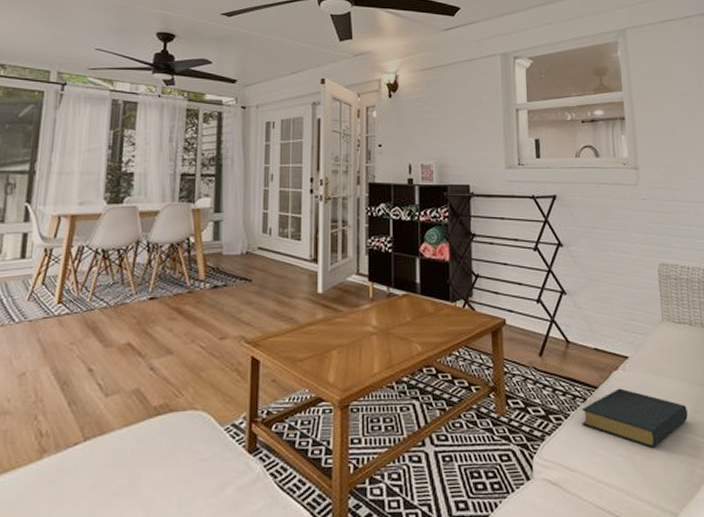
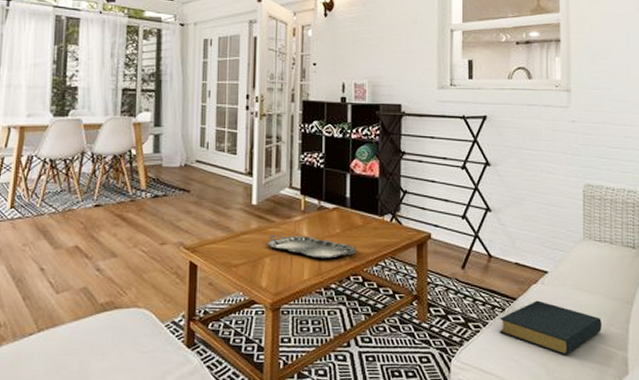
serving tray: none [332,325,429,350] -> present [266,235,356,259]

